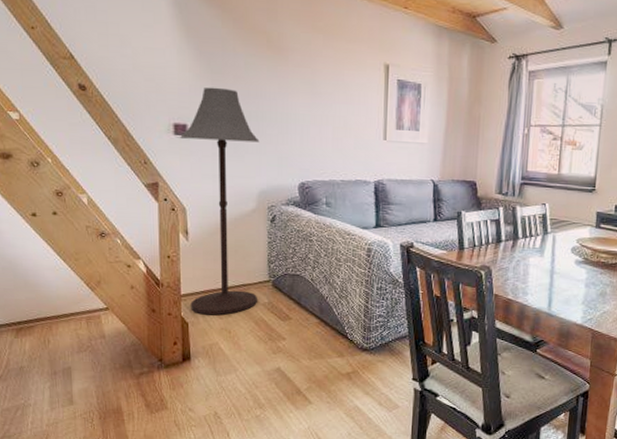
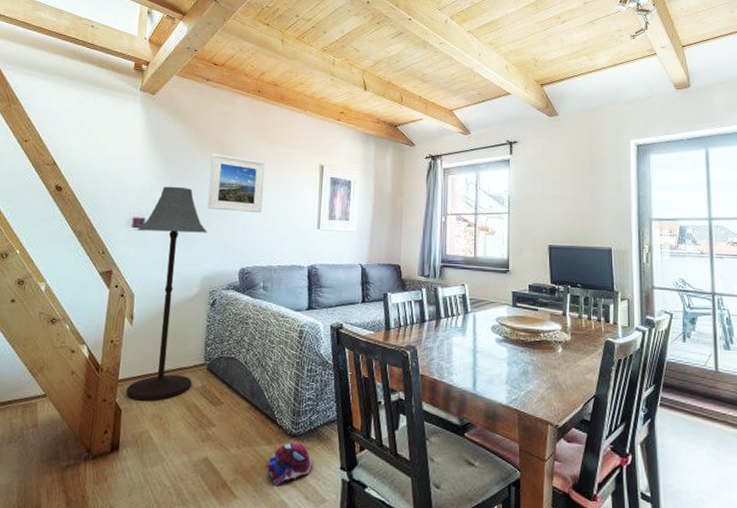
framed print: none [257,48,321,120] -> present [207,154,265,212]
plush toy: none [338,356,384,394] -> present [265,443,312,487]

